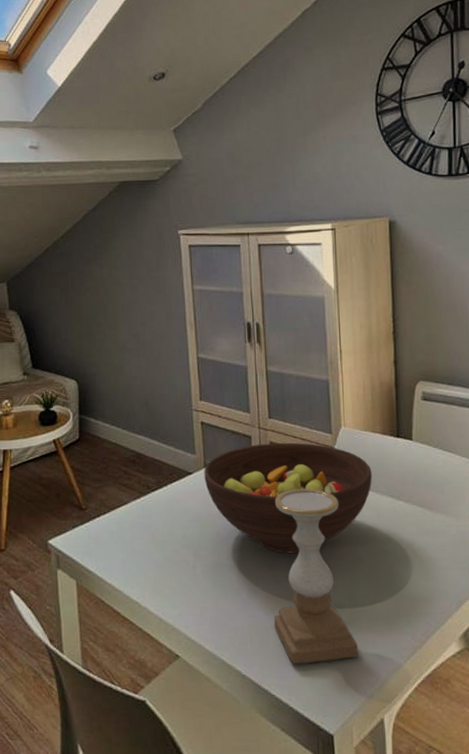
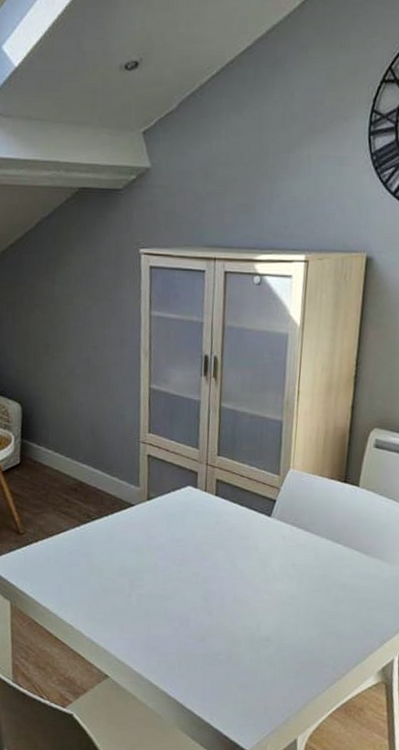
fruit bowl: present [204,442,372,554] -> none [146,480,315,589]
candle holder: present [274,489,359,664] -> none [203,526,281,689]

